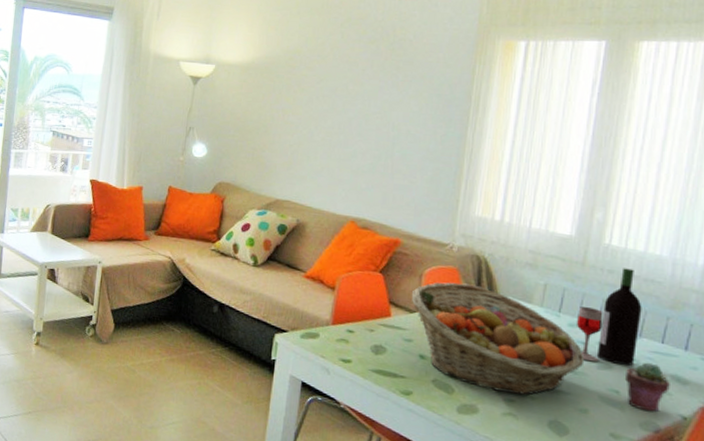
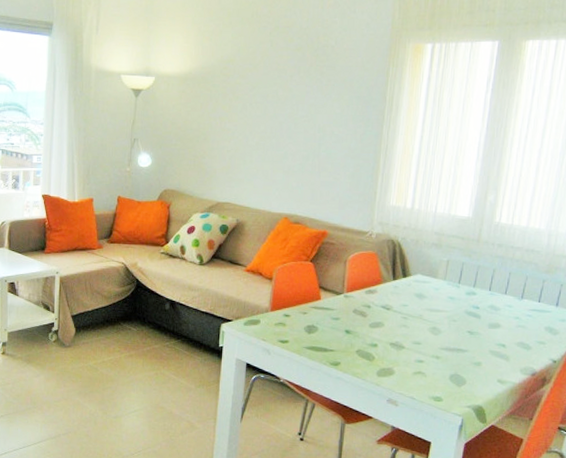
fruit basket: present [411,282,585,396] -> none [337,265,479,356]
wine bottle: present [576,268,642,366] -> none [472,242,524,323]
potted succulent: present [626,362,670,412] -> none [510,319,544,359]

